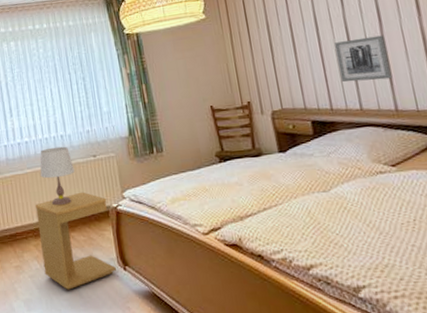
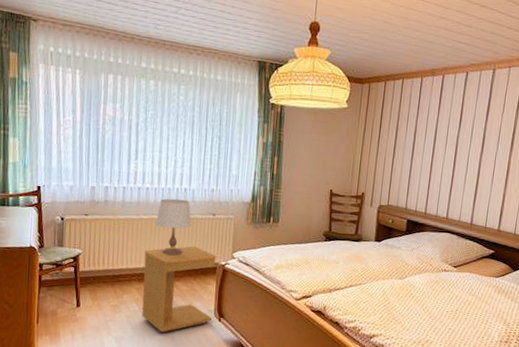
wall art: present [335,35,393,82] -> none [439,158,481,198]

